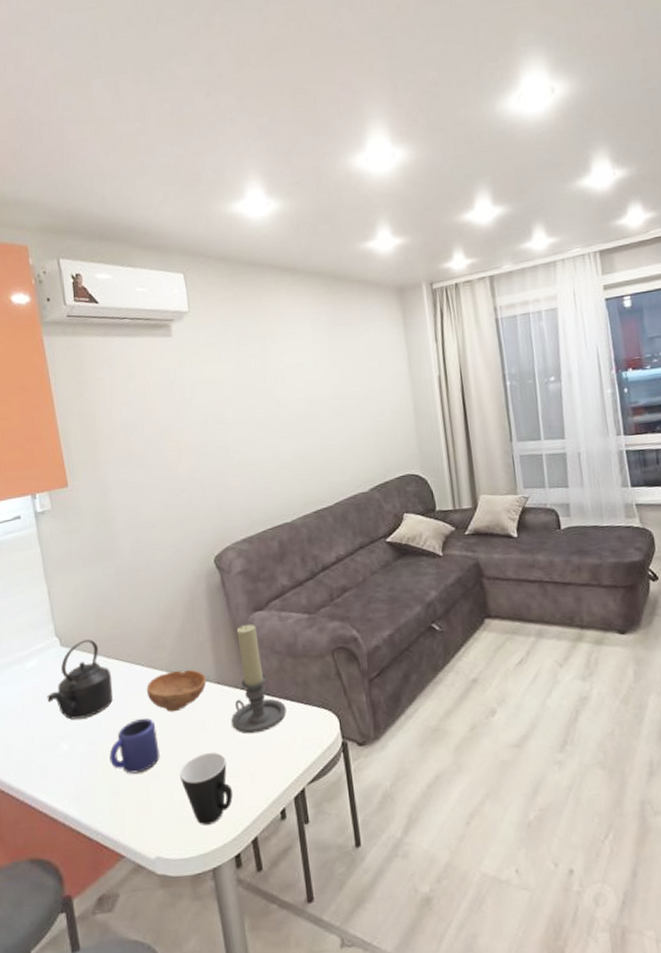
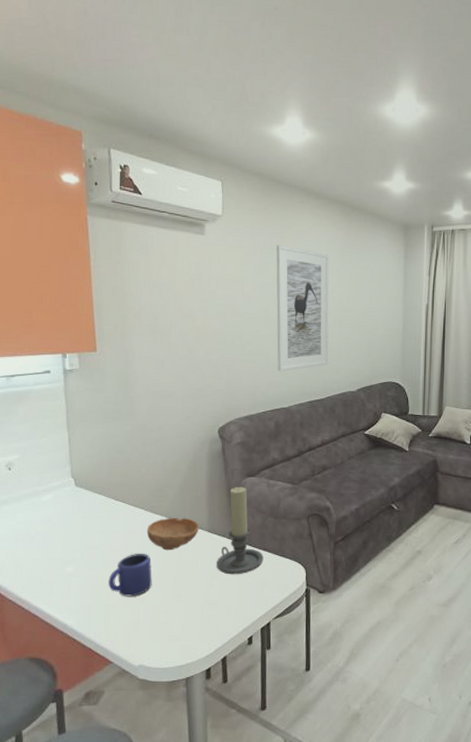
kettle: present [47,639,113,720] -> none [58,483,118,548]
mug: present [180,752,233,825] -> none [168,586,211,643]
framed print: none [254,333,331,481] -> present [276,245,329,372]

